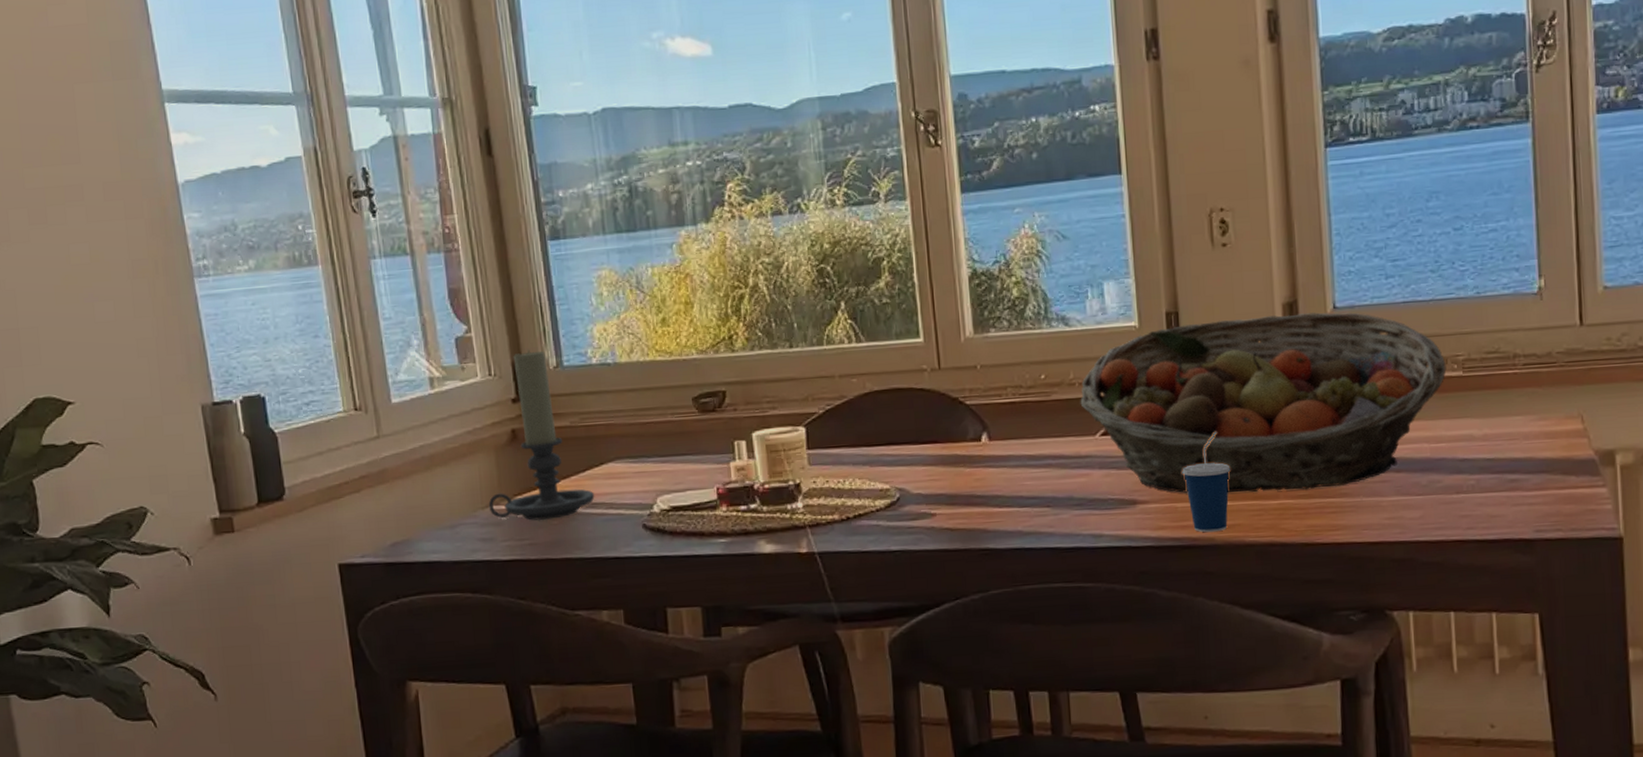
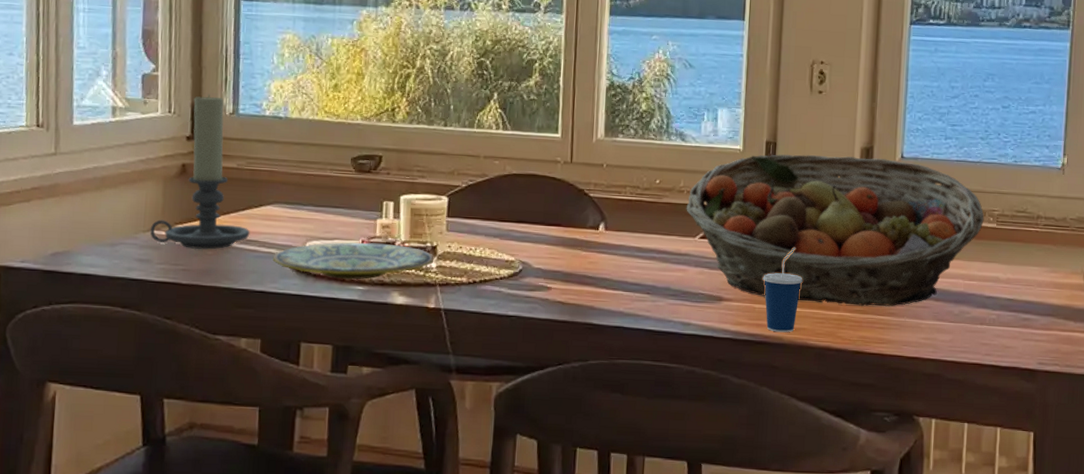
plate: none [623,487,800,533] -> present [272,242,434,280]

